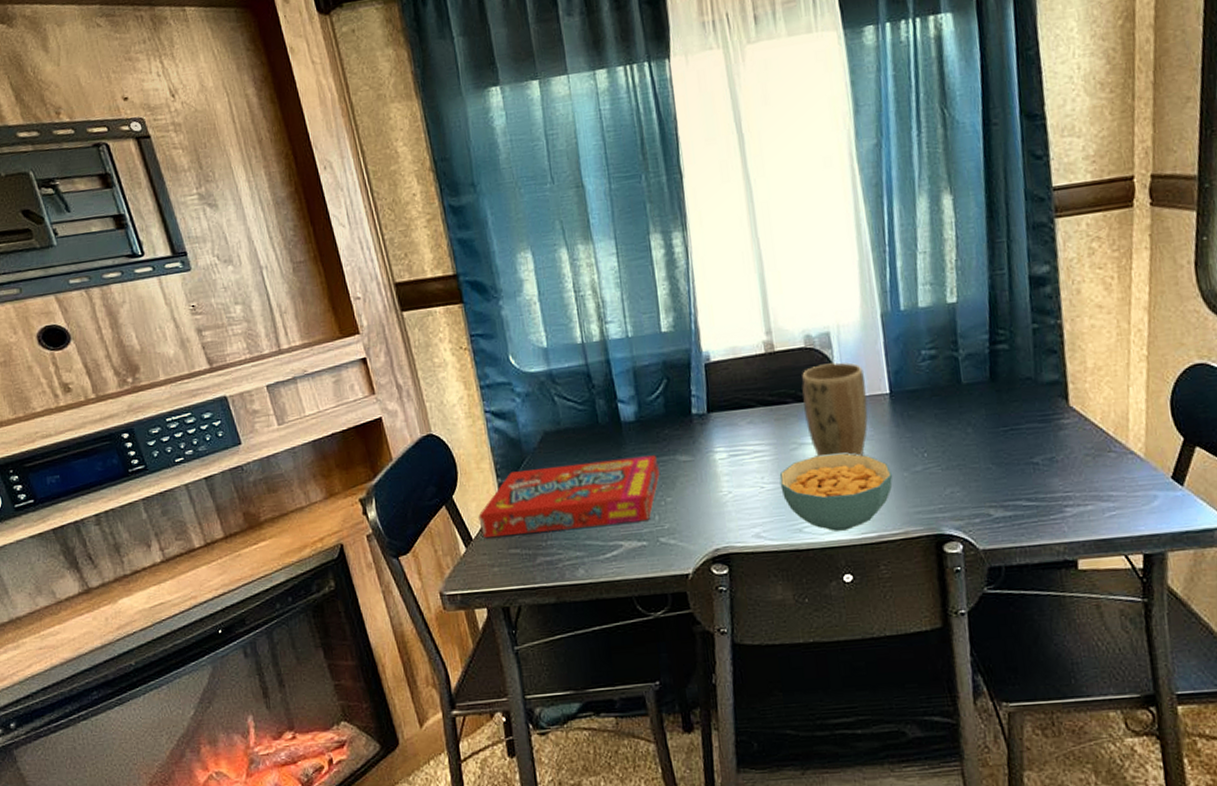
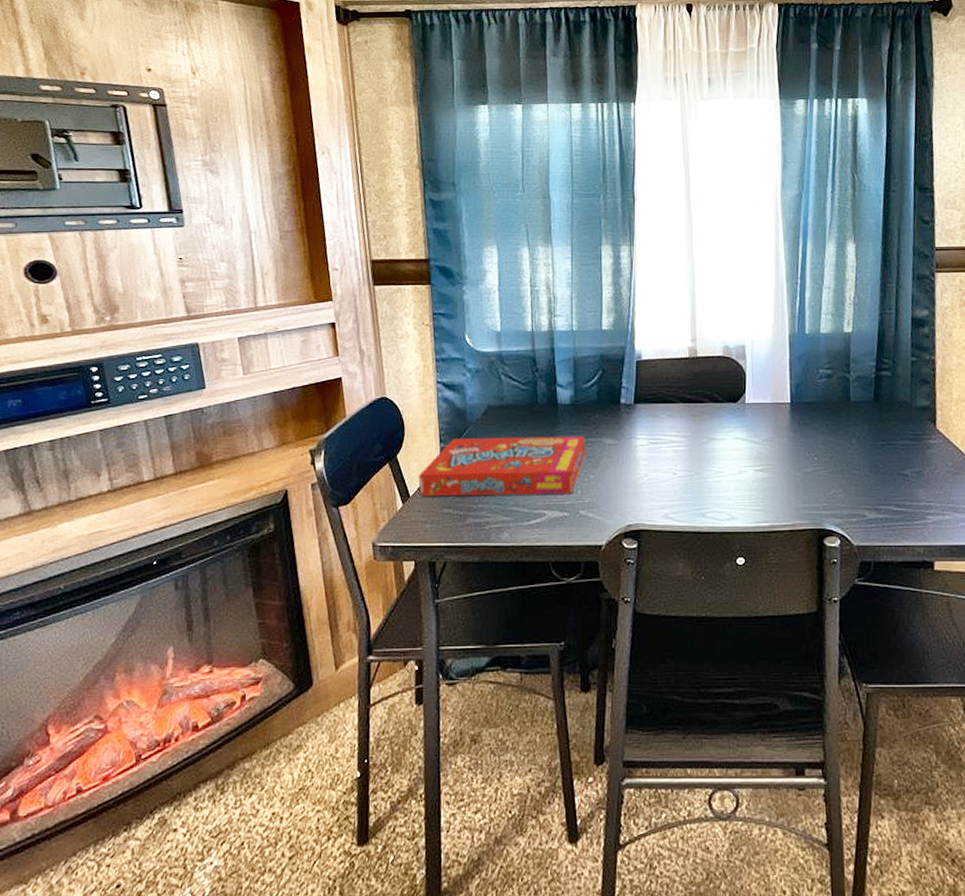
cereal bowl: present [779,453,893,532] -> none [690,450,786,518]
plant pot: present [801,362,868,457] -> none [717,372,772,455]

